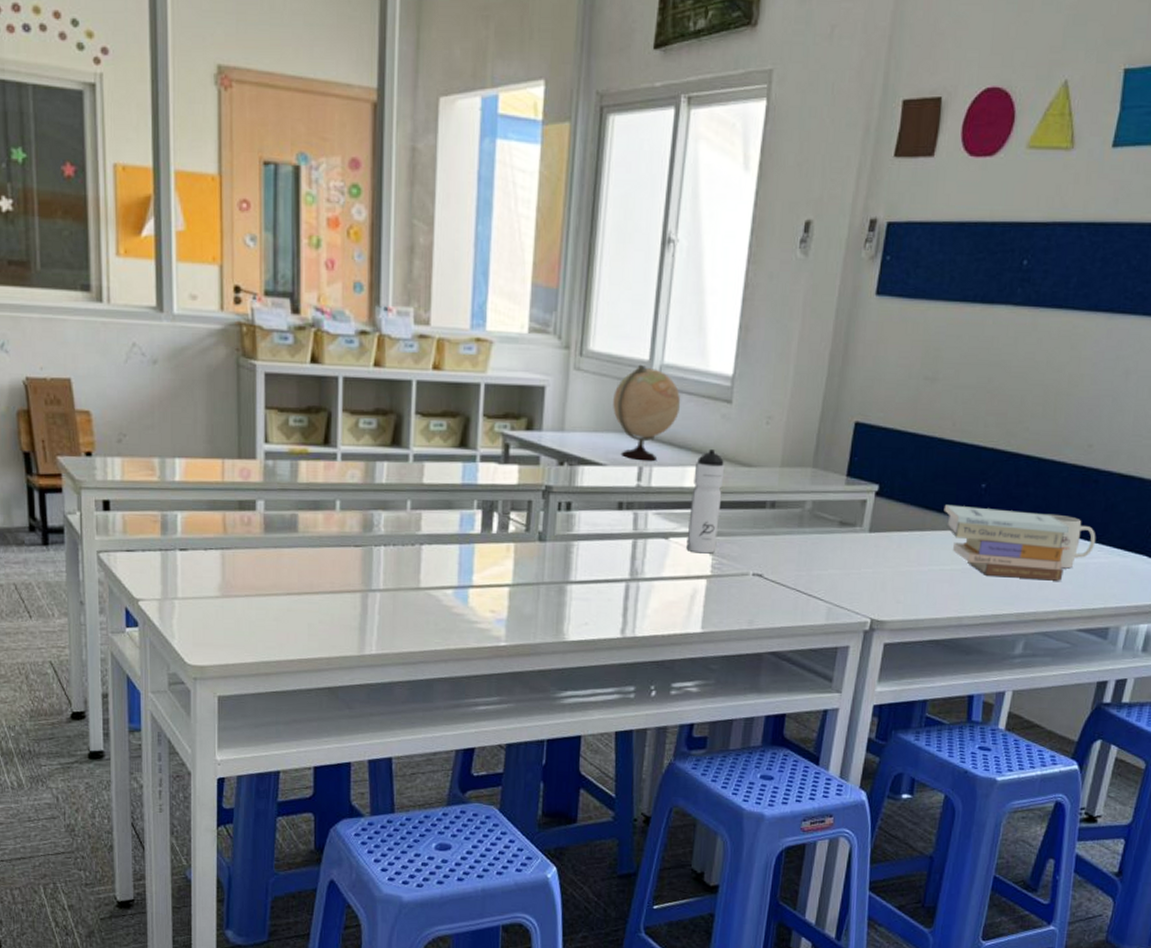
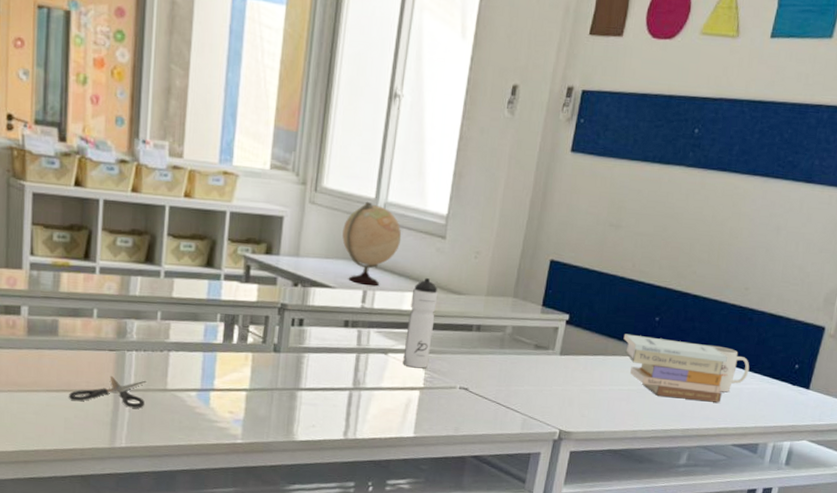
scissors: none [312,574,397,610] -> present [69,375,147,408]

